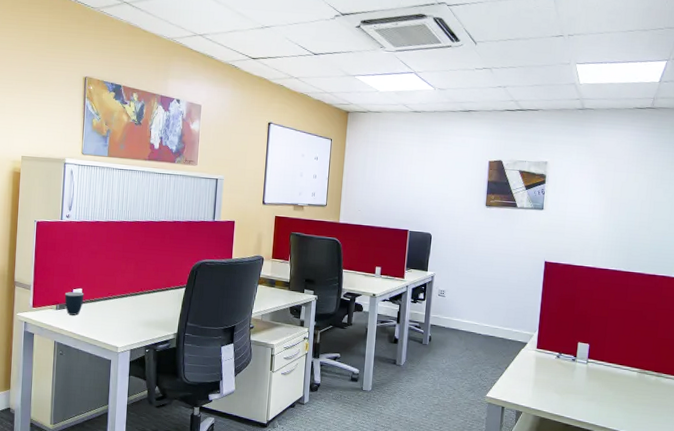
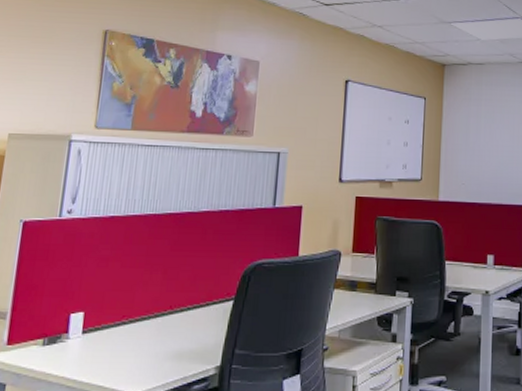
mug: present [64,291,84,315] -> none [56,317,87,352]

